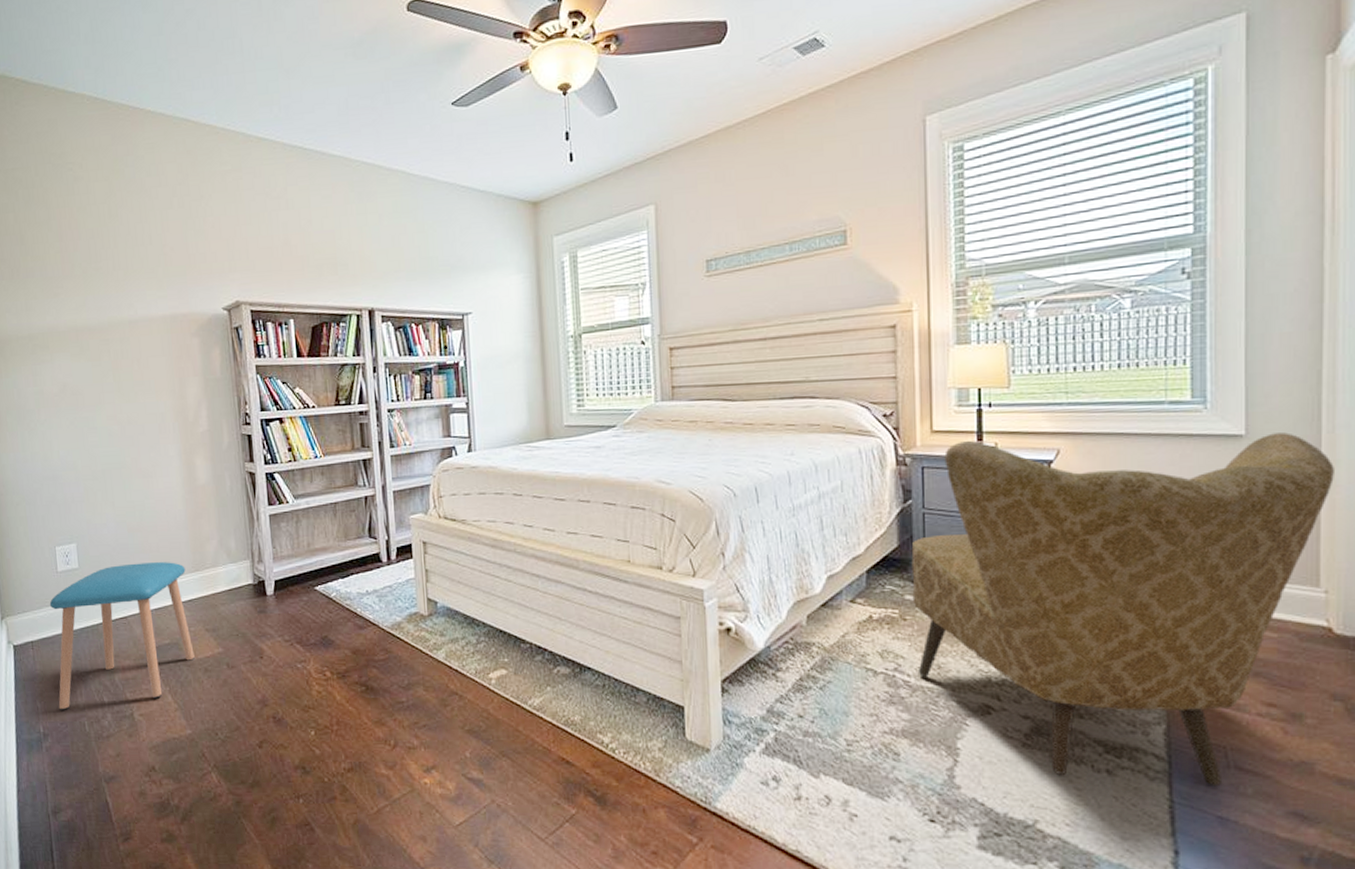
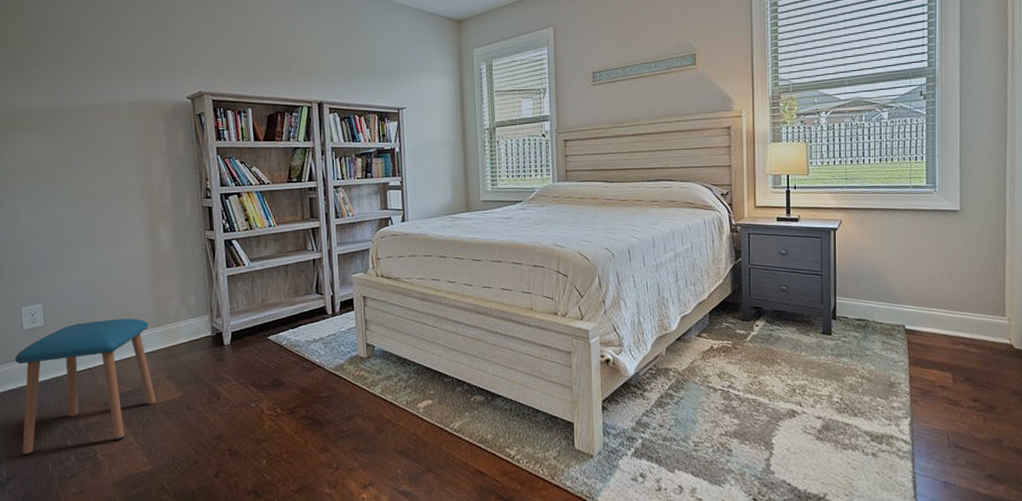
armchair: present [911,432,1334,787] -> none [741,209,1014,461]

